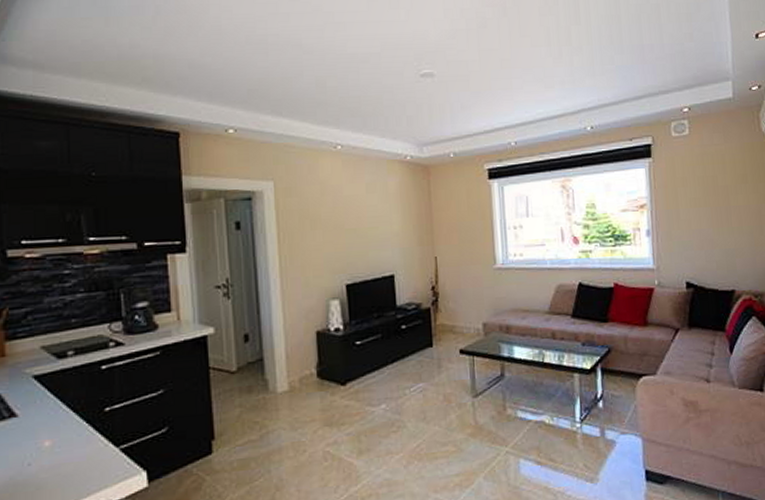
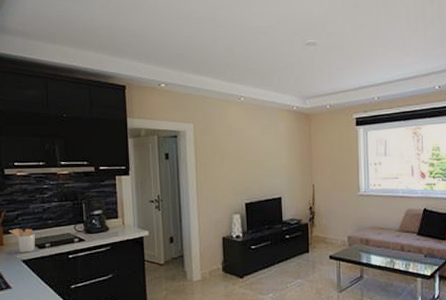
utensil holder: none [13,331,52,366] -> present [9,228,35,253]

